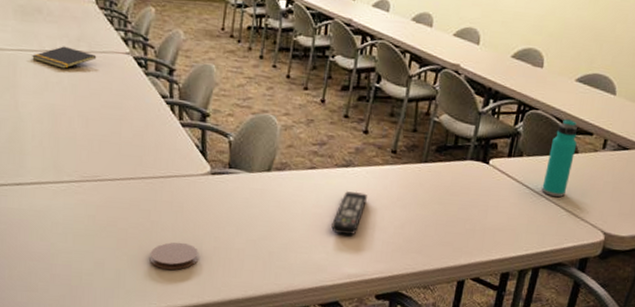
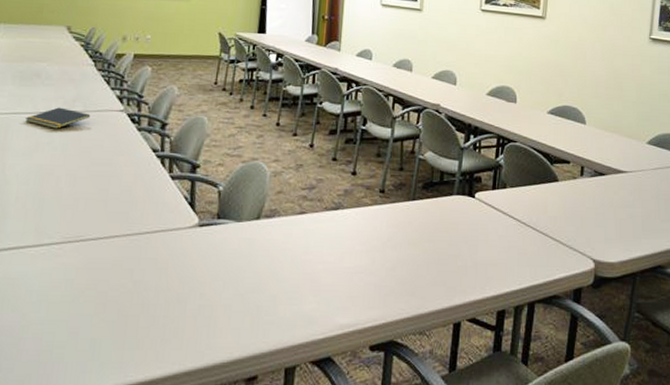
coaster: present [150,242,198,270] -> none [129,302,182,334]
remote control: present [330,190,367,236] -> none [321,234,357,282]
water bottle: present [541,118,577,197] -> none [528,149,557,226]

